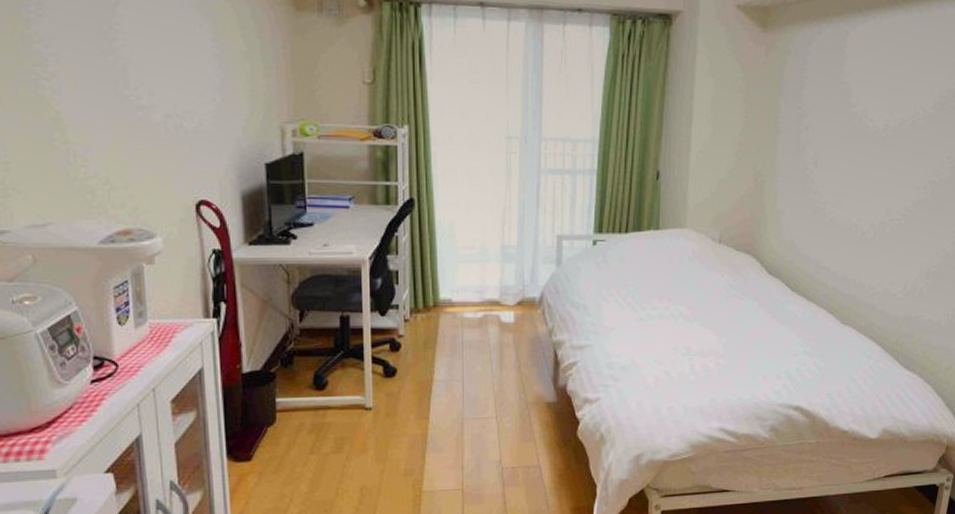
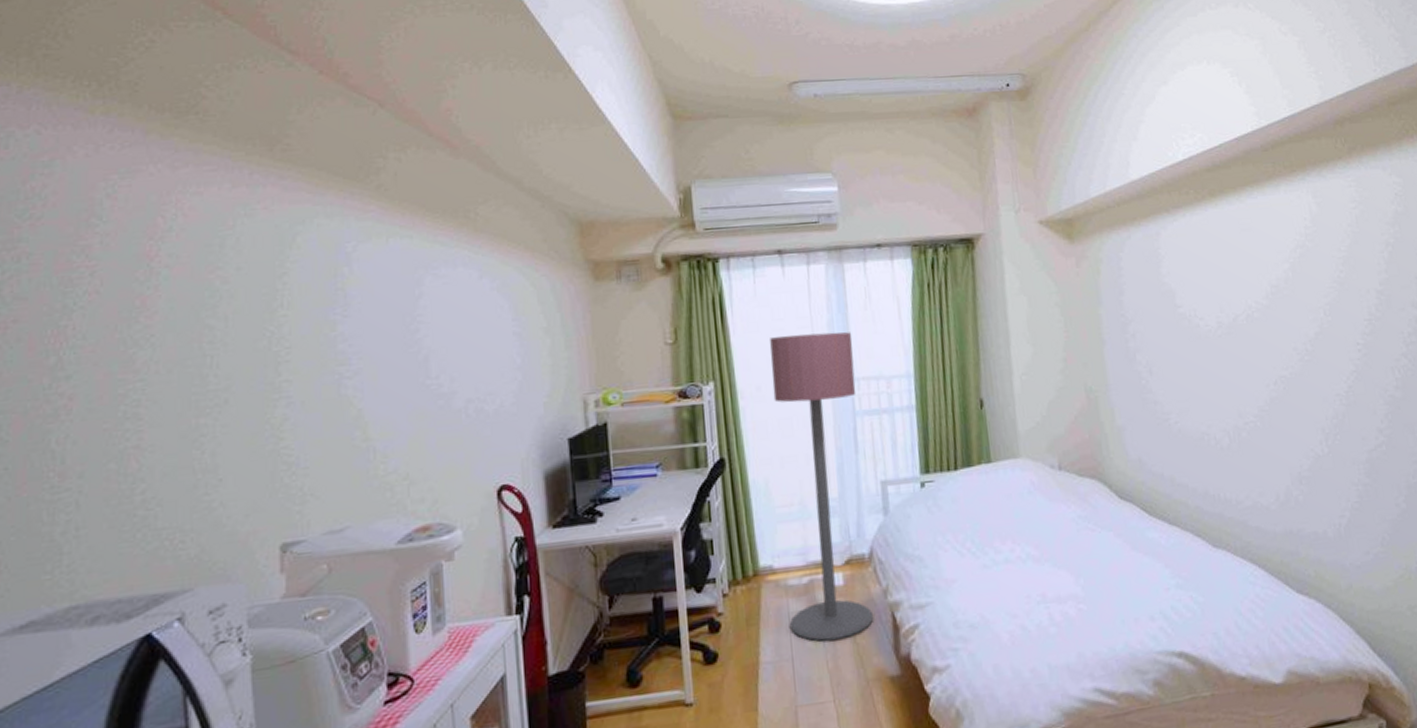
floor lamp: none [462,89,545,368] -> present [770,332,874,641]

